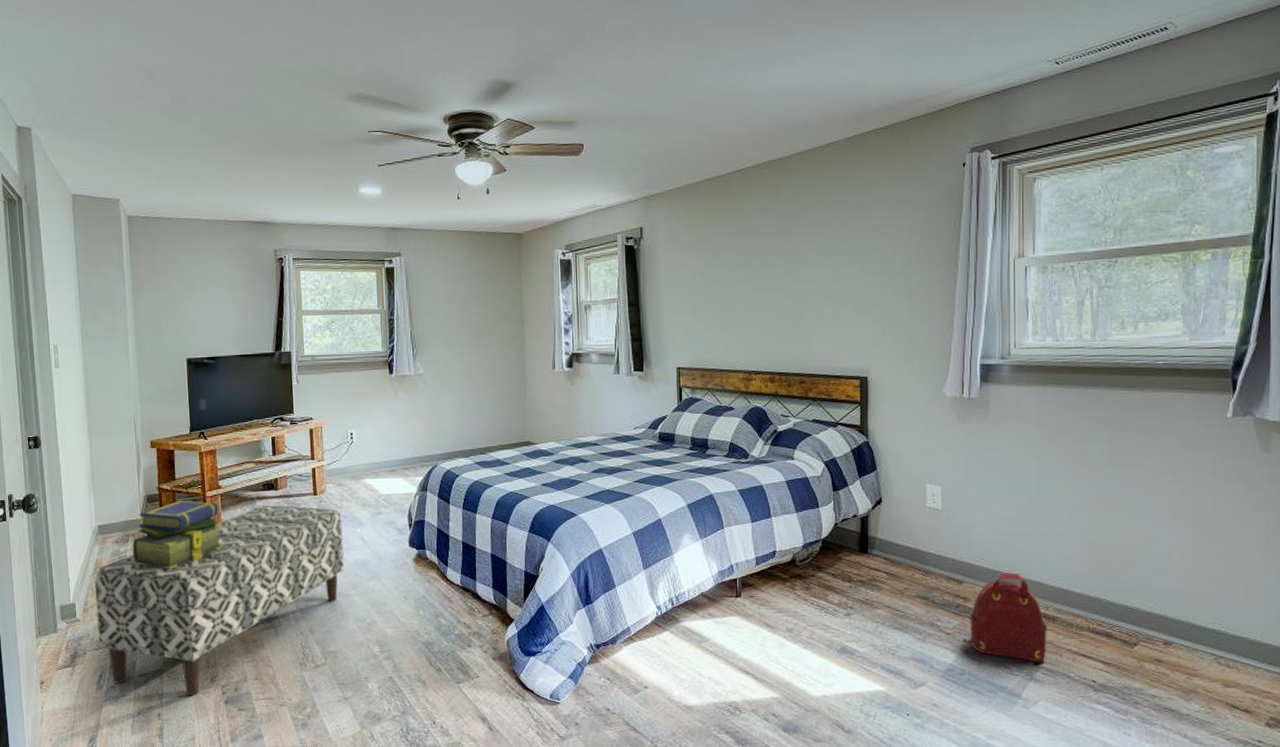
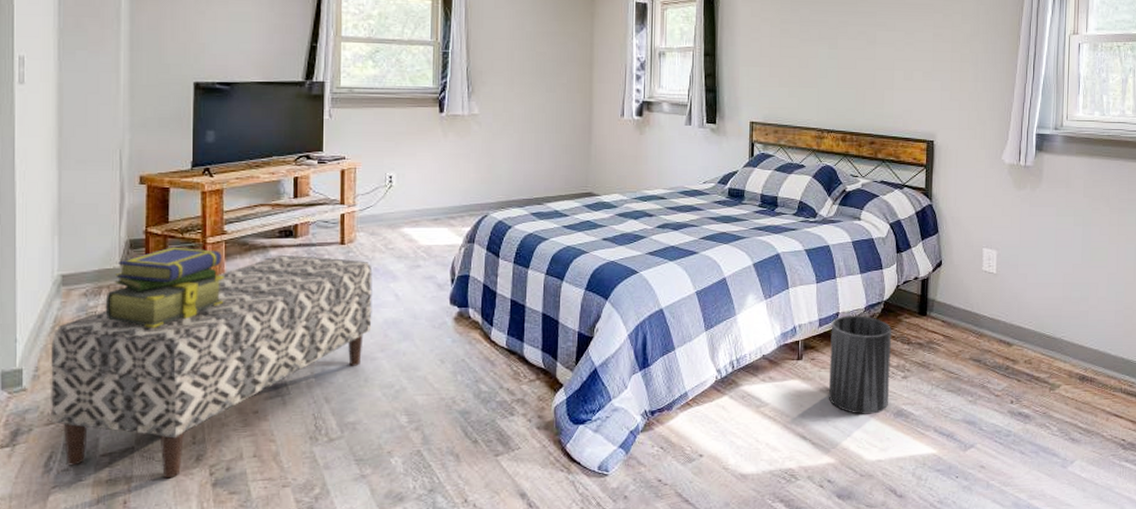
trash can: none [768,554,832,651] -> present [828,315,891,414]
backpack: present [970,572,1048,665] -> none [1017,335,1086,425]

